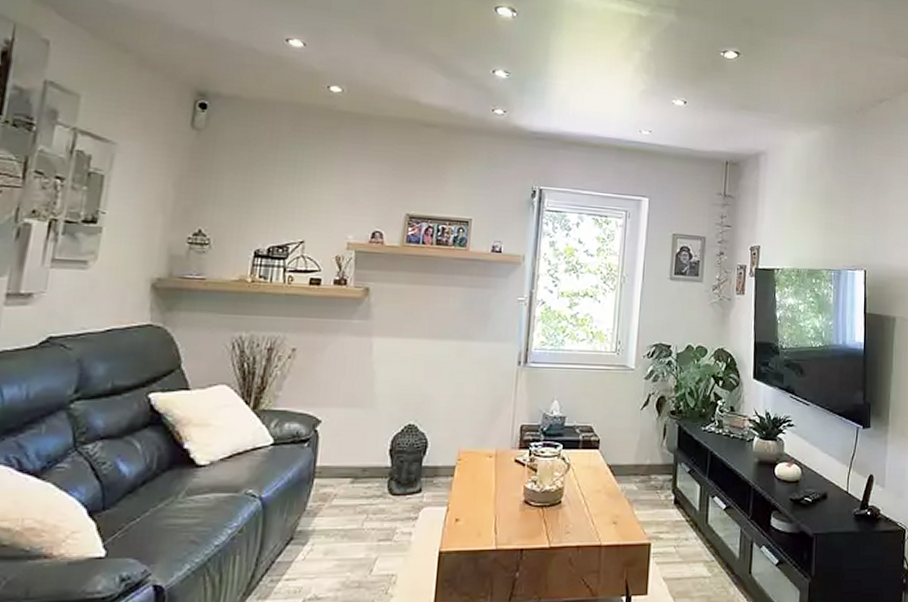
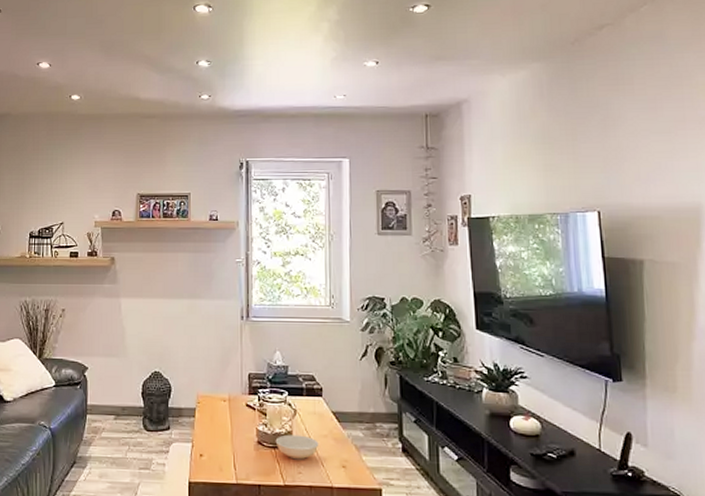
bowl: none [544,491,591,519] -> present [275,434,319,460]

